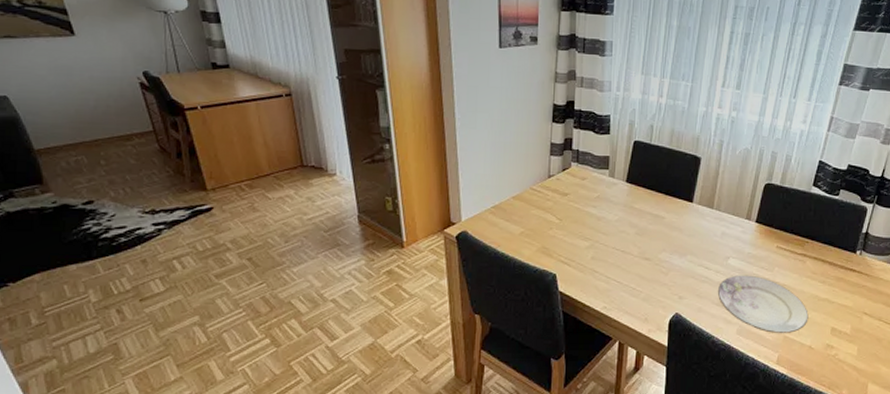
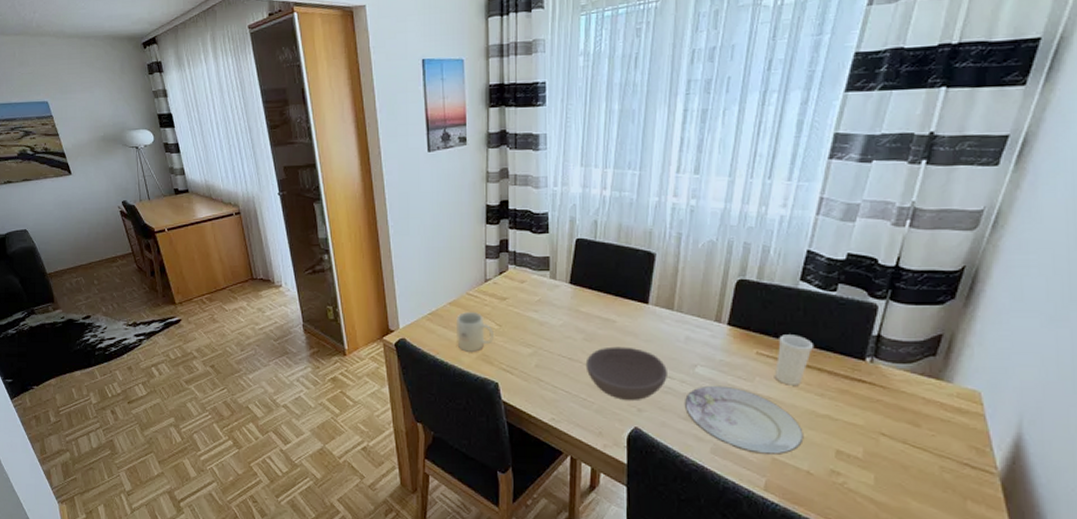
mug: none [517,205,555,246] -> present [455,311,495,353]
bowl: none [636,240,705,290] -> present [585,346,667,401]
cup: none [790,231,820,274] -> present [775,334,815,385]

